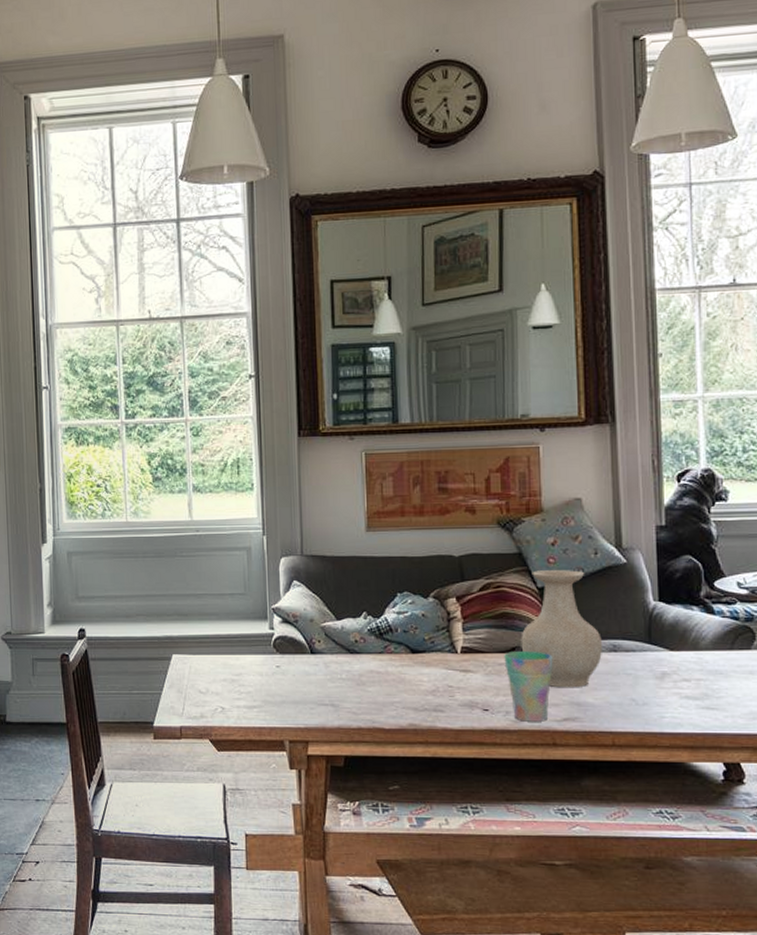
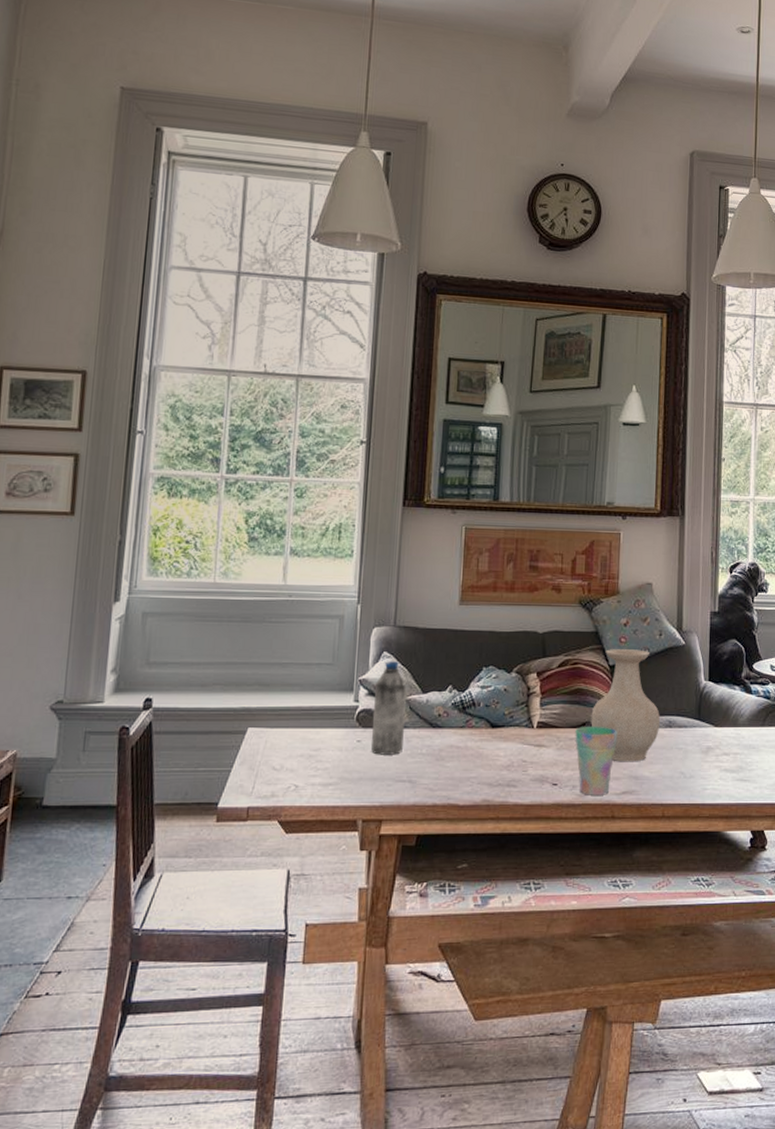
water bottle: none [288,590,322,680] -> present [371,661,407,755]

